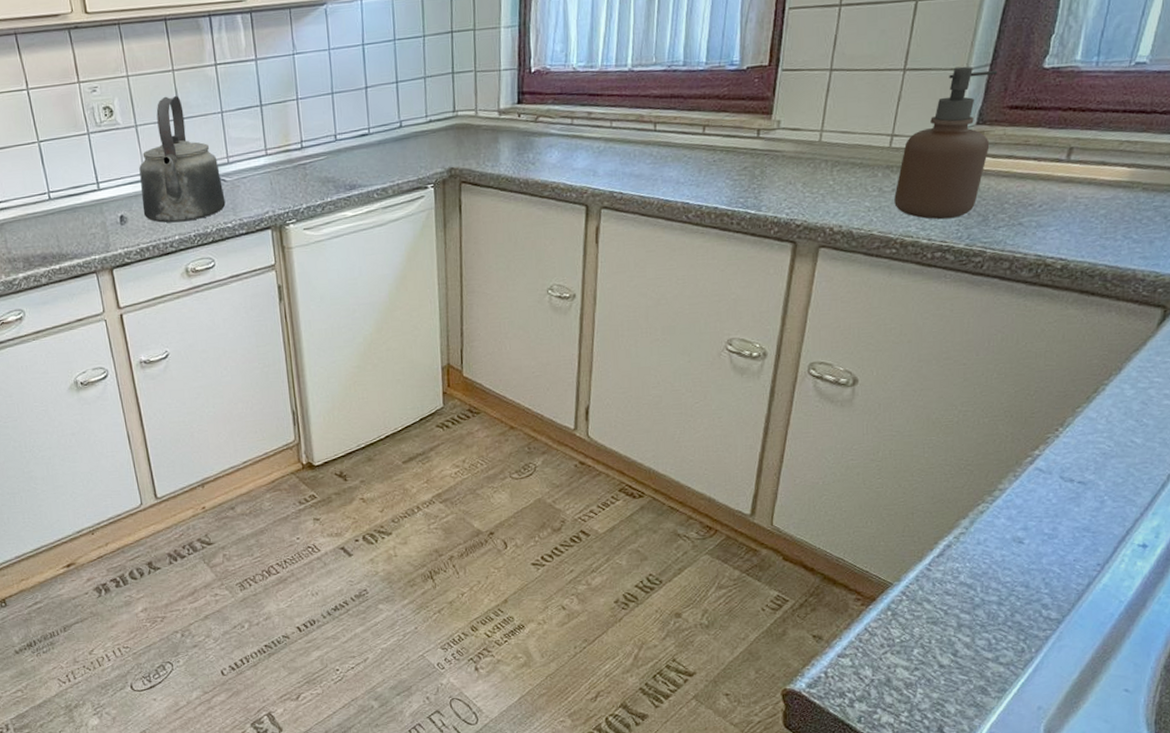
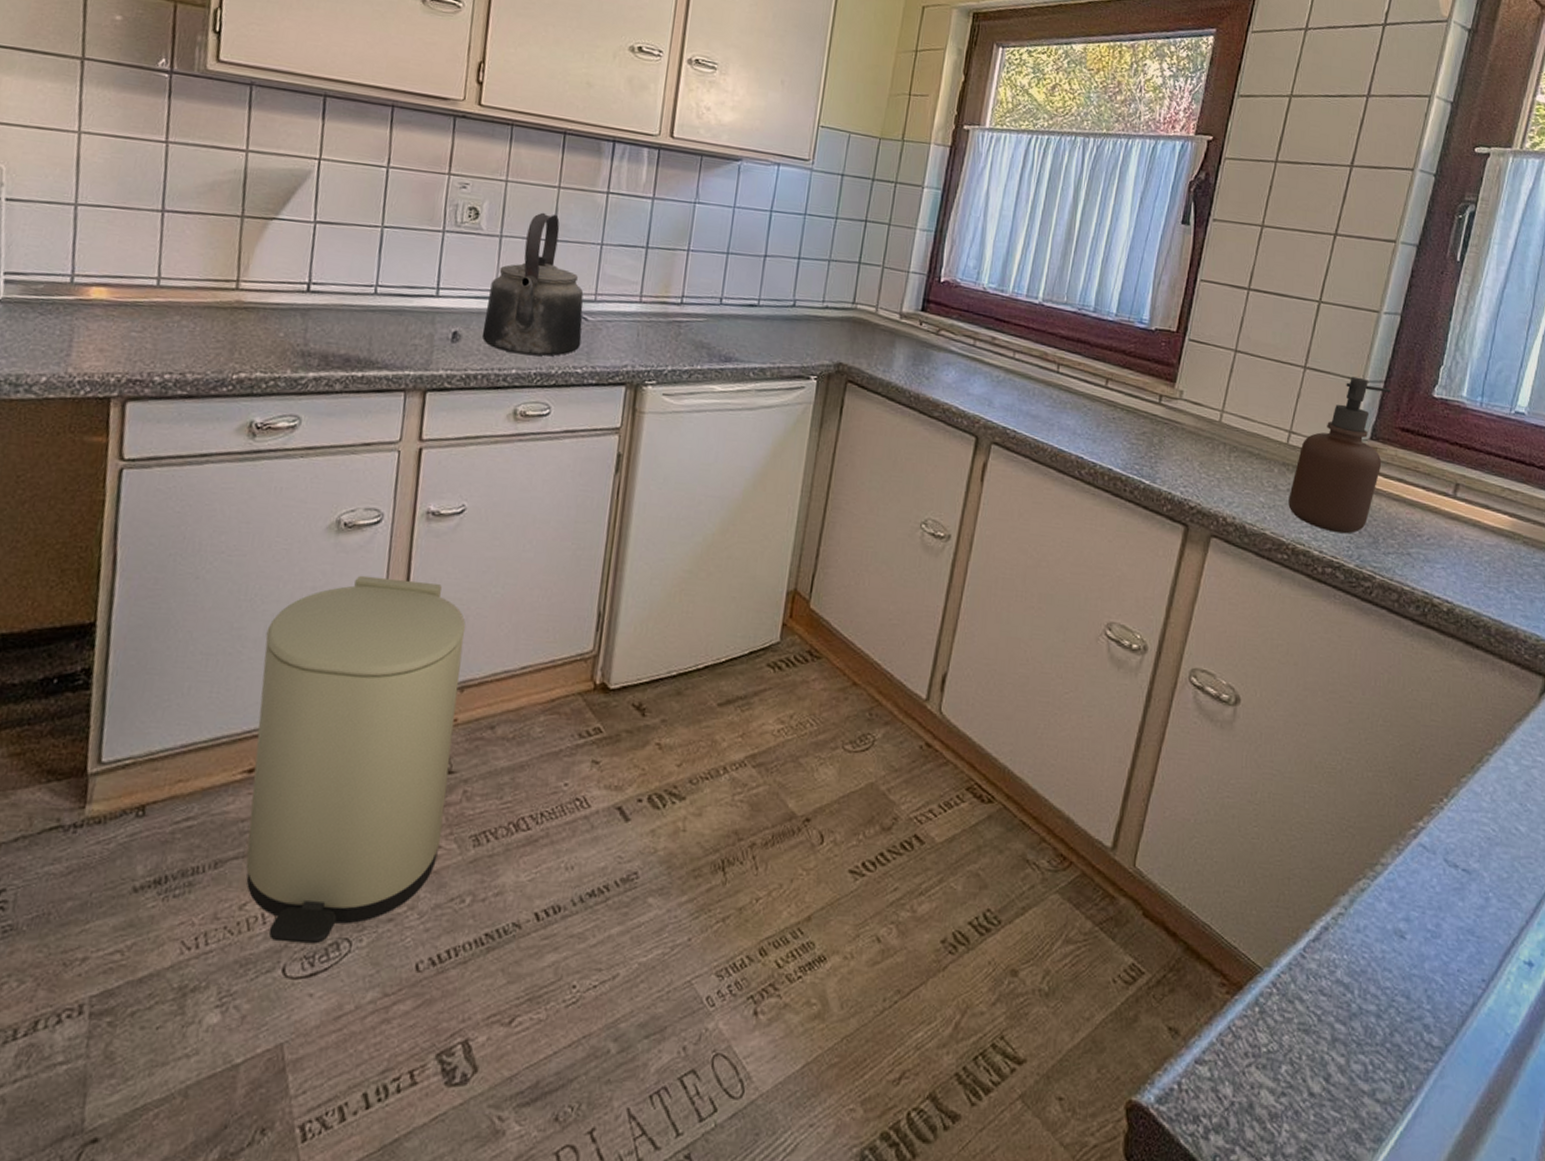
pedal bin: none [49,414,217,670] -> present [246,575,466,945]

